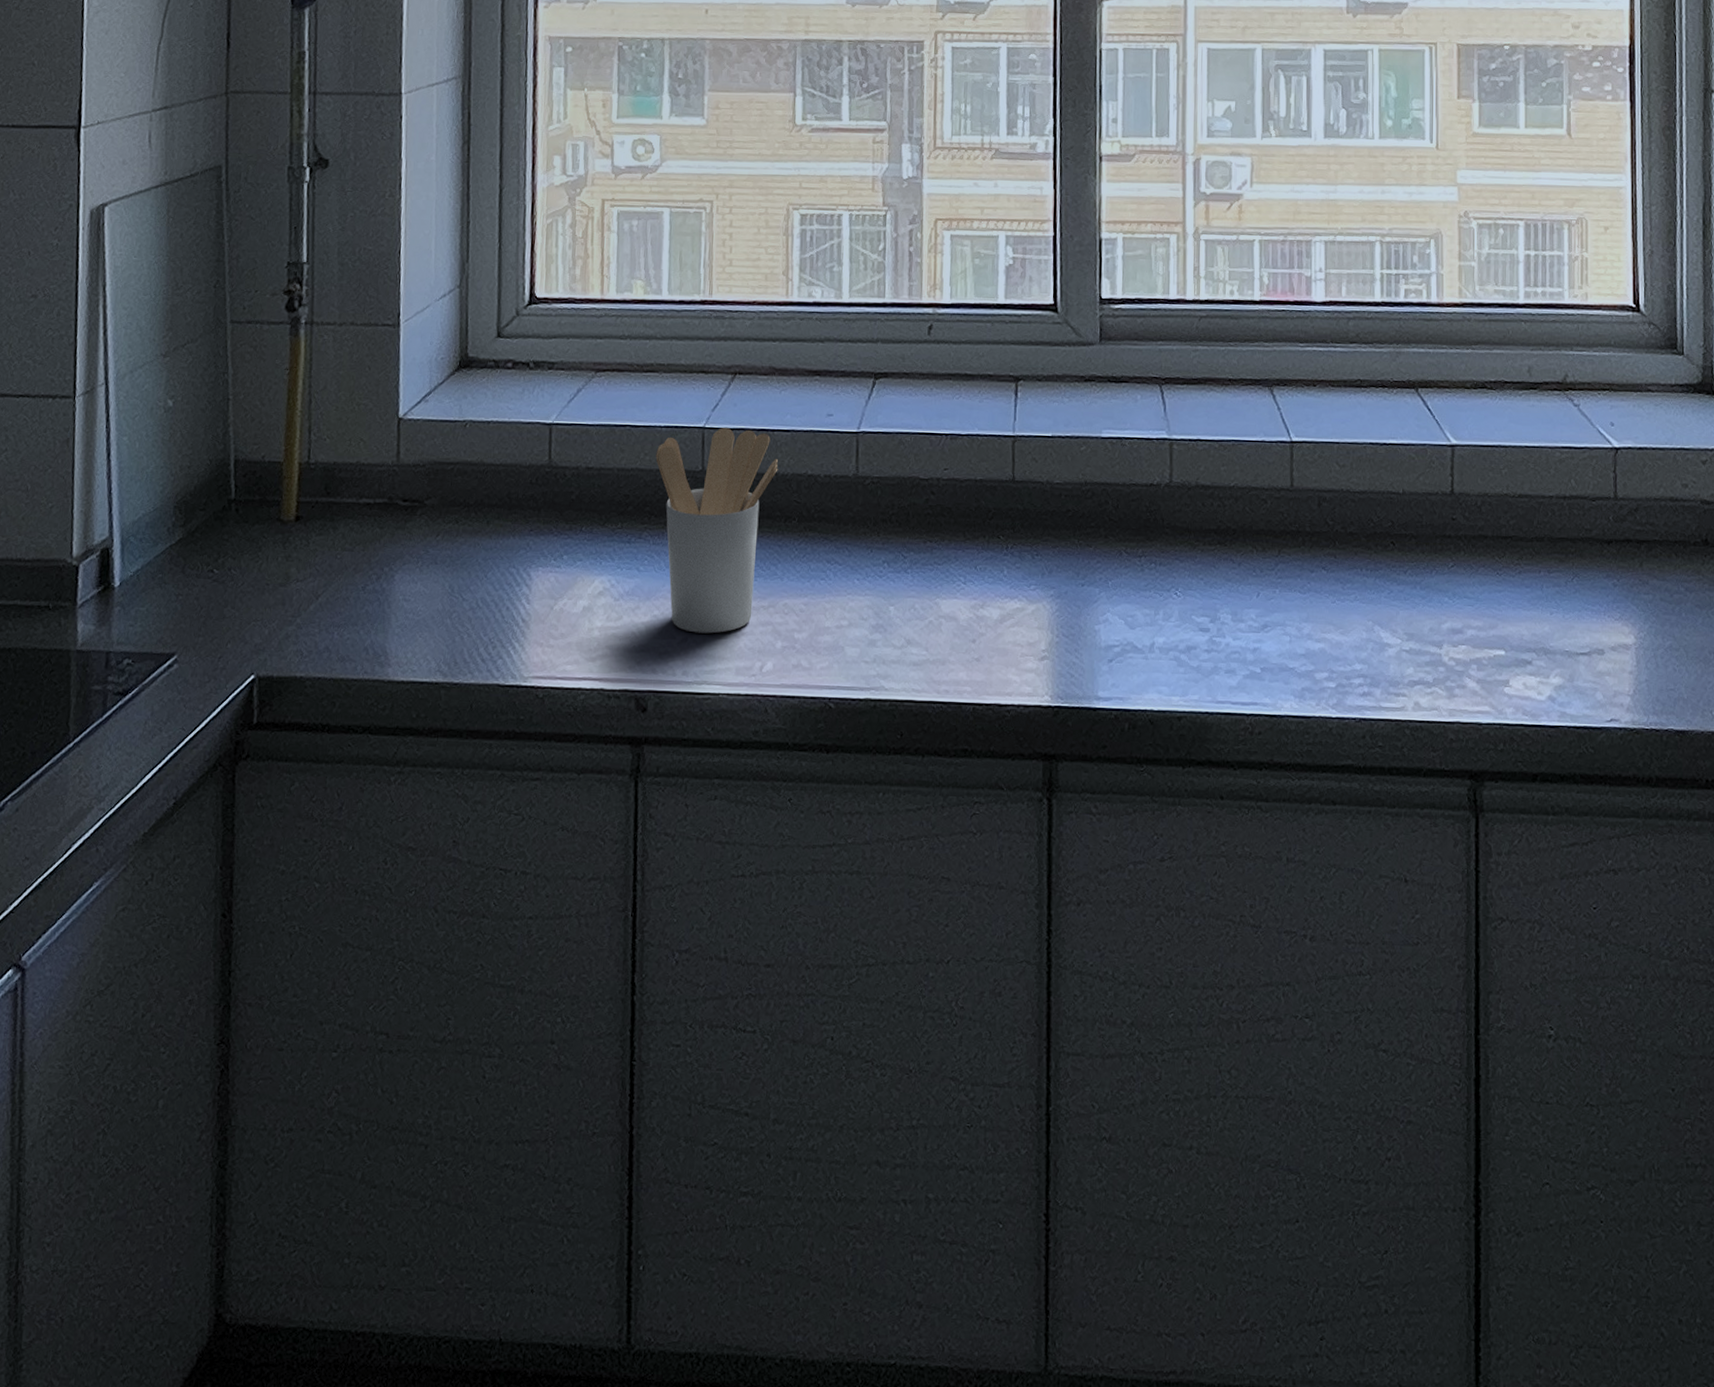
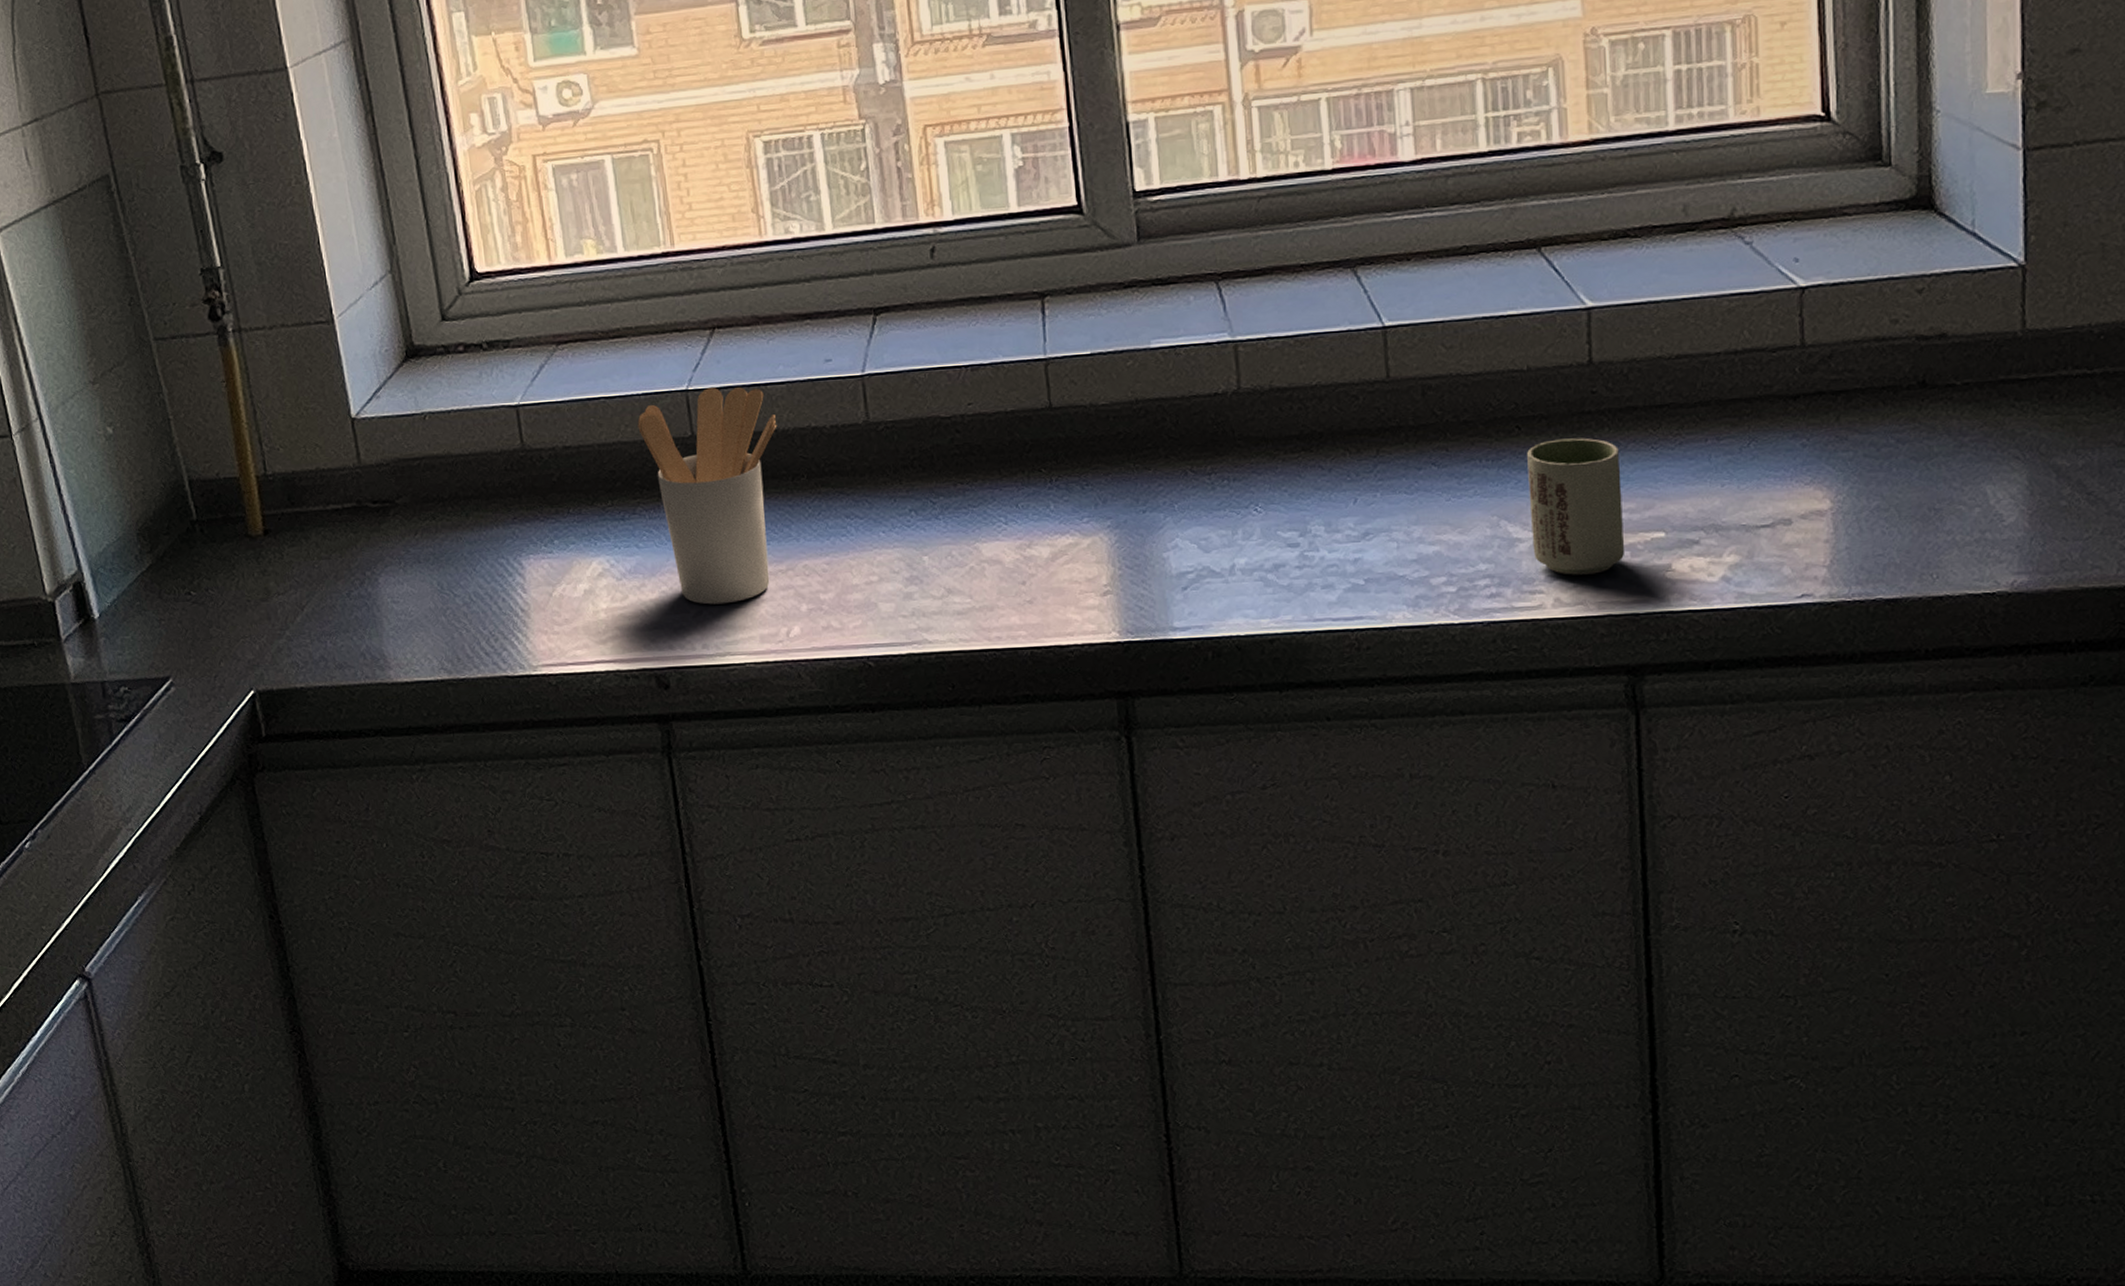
cup: none [1398,557,1473,683] -> present [1527,438,1625,575]

